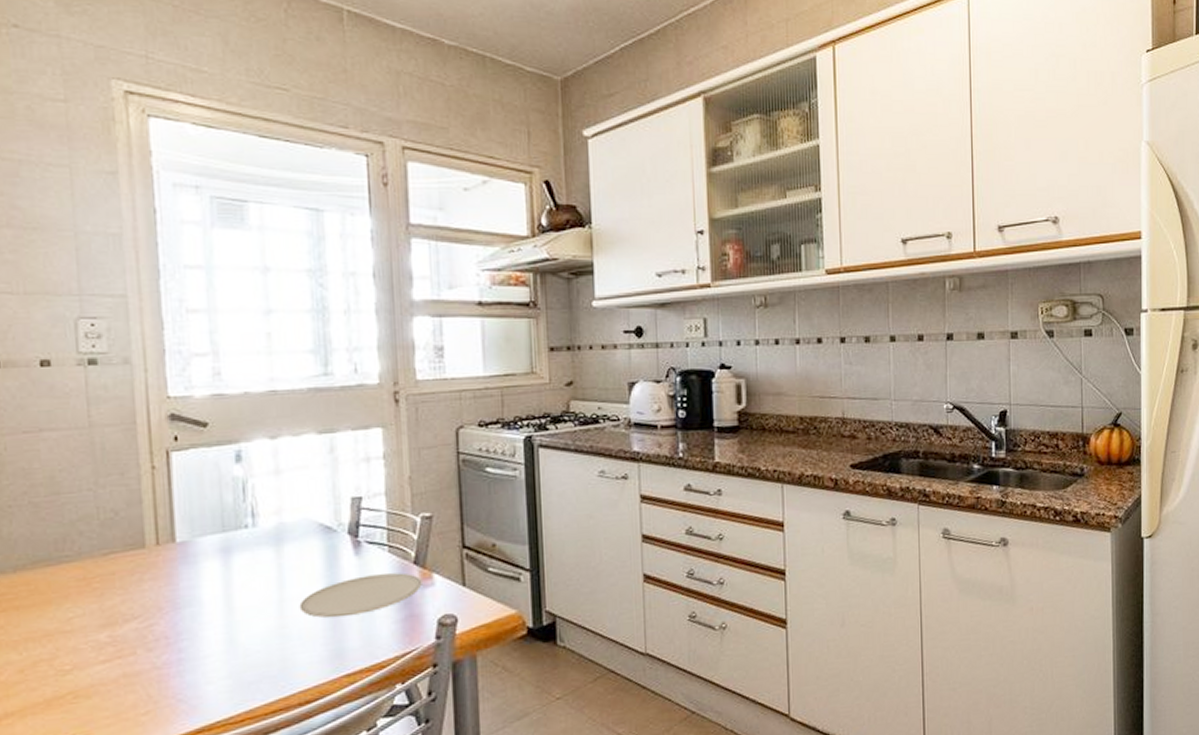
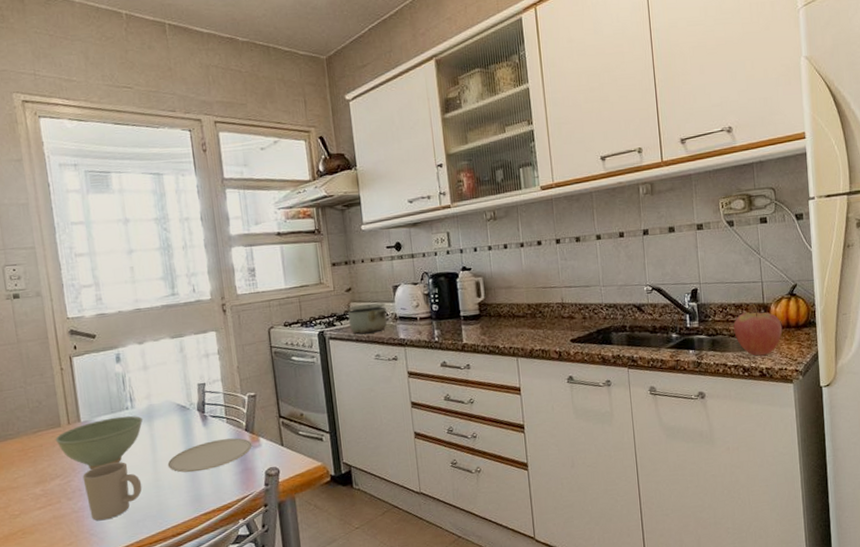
bowl: none [135,536,267,609] -> present [55,415,143,469]
mug: none [172,600,260,682] -> present [82,462,142,521]
saucepan: none [565,403,619,443] -> present [347,303,388,334]
fruit: none [1046,432,1102,497] -> present [733,303,783,356]

